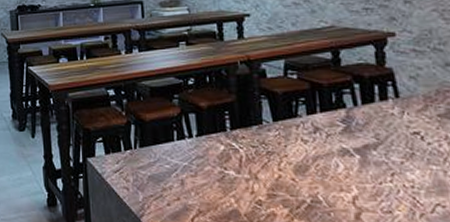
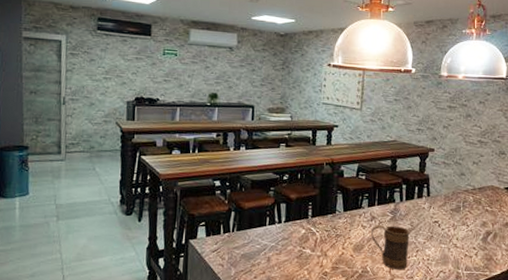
mug: none [317,138,380,201] -> present [371,225,410,270]

